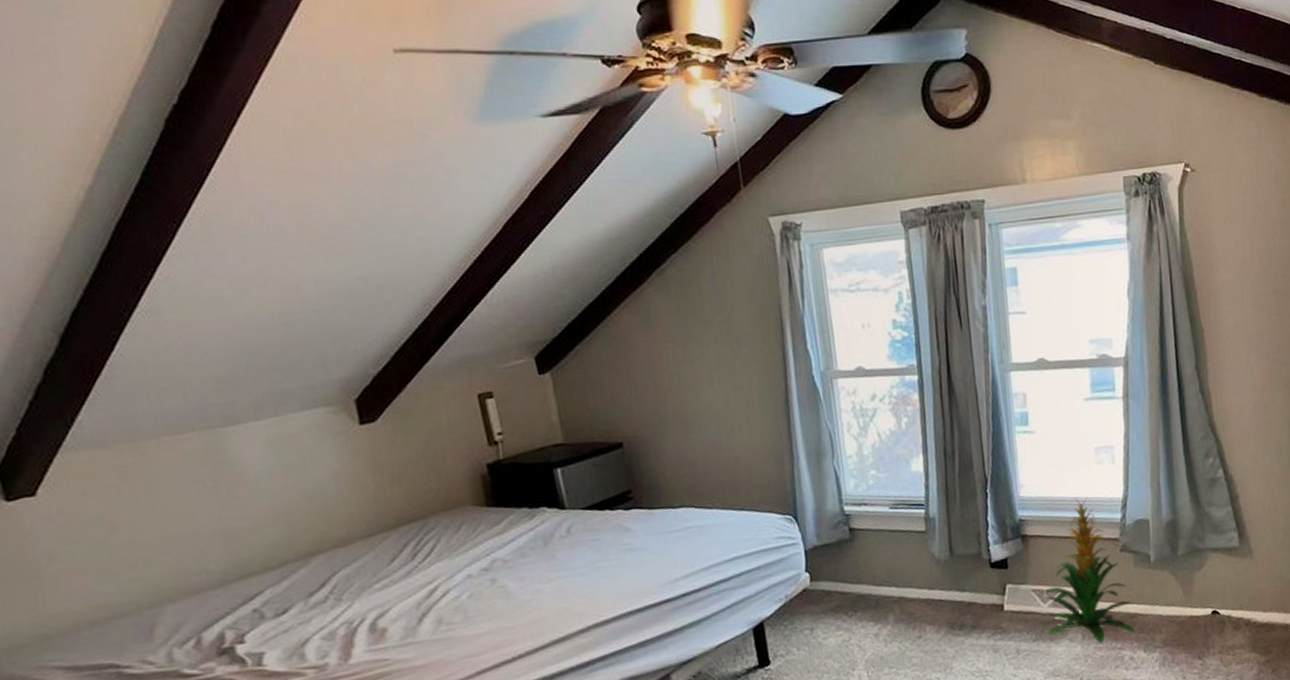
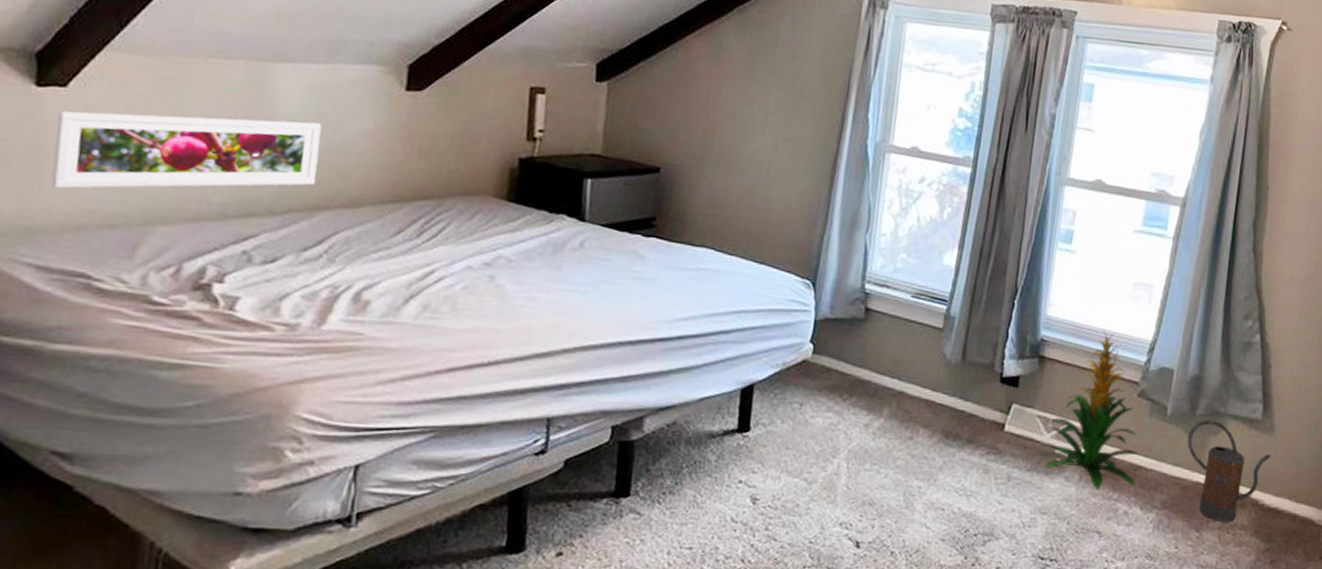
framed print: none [37,475,302,593] -> present [51,110,322,189]
watering can: none [1174,557,1254,647] -> present [1187,420,1271,522]

